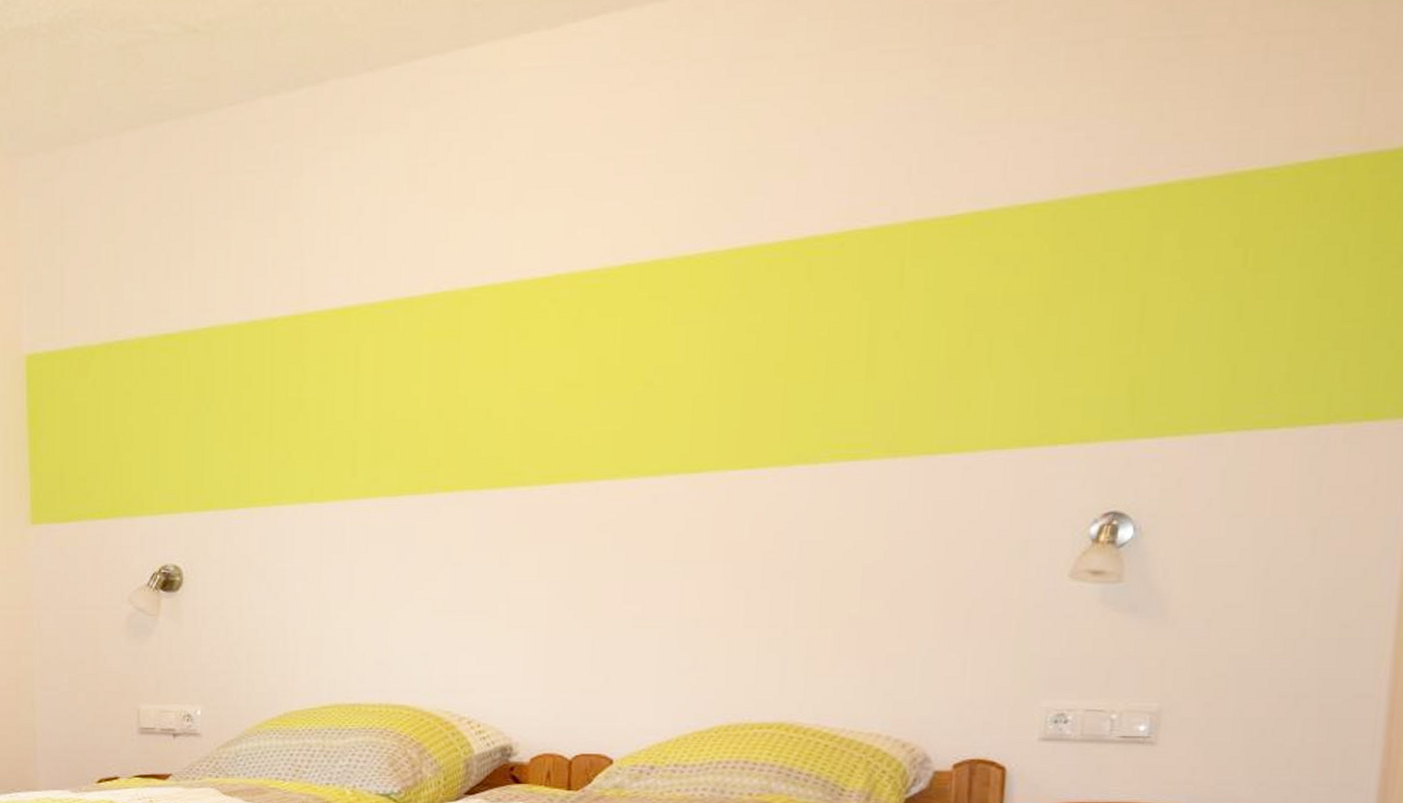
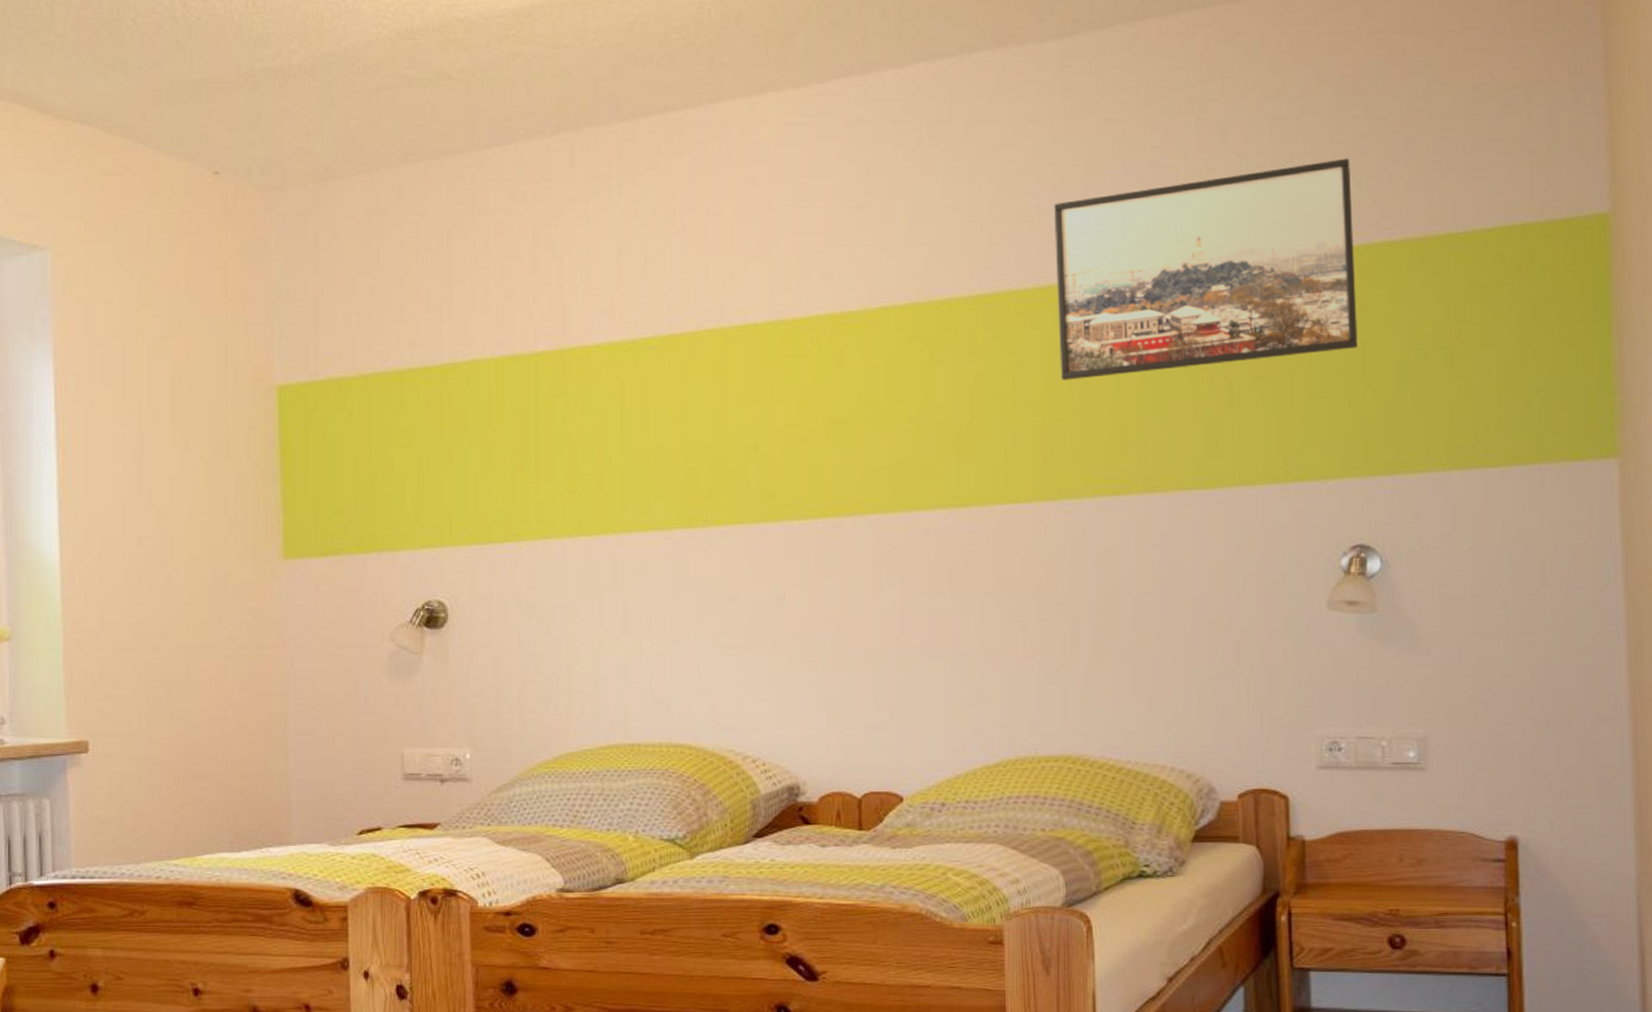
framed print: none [807,86,1154,340] -> present [1054,158,1358,380]

